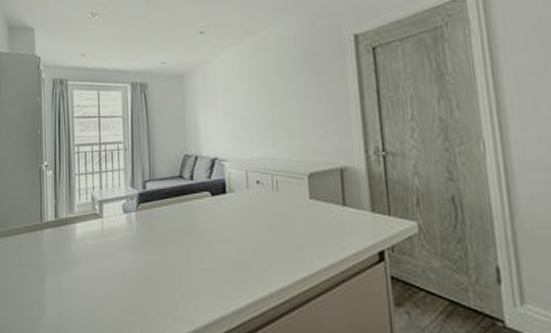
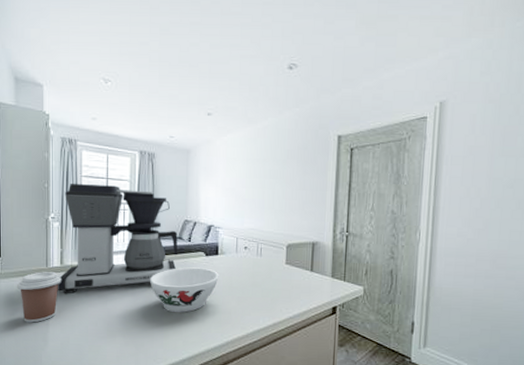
coffee cup: none [11,226,57,289] -> present [16,271,61,323]
coffee maker: none [52,124,179,253] -> present [57,183,178,294]
bowl: none [149,211,230,268] -> present [149,267,219,313]

